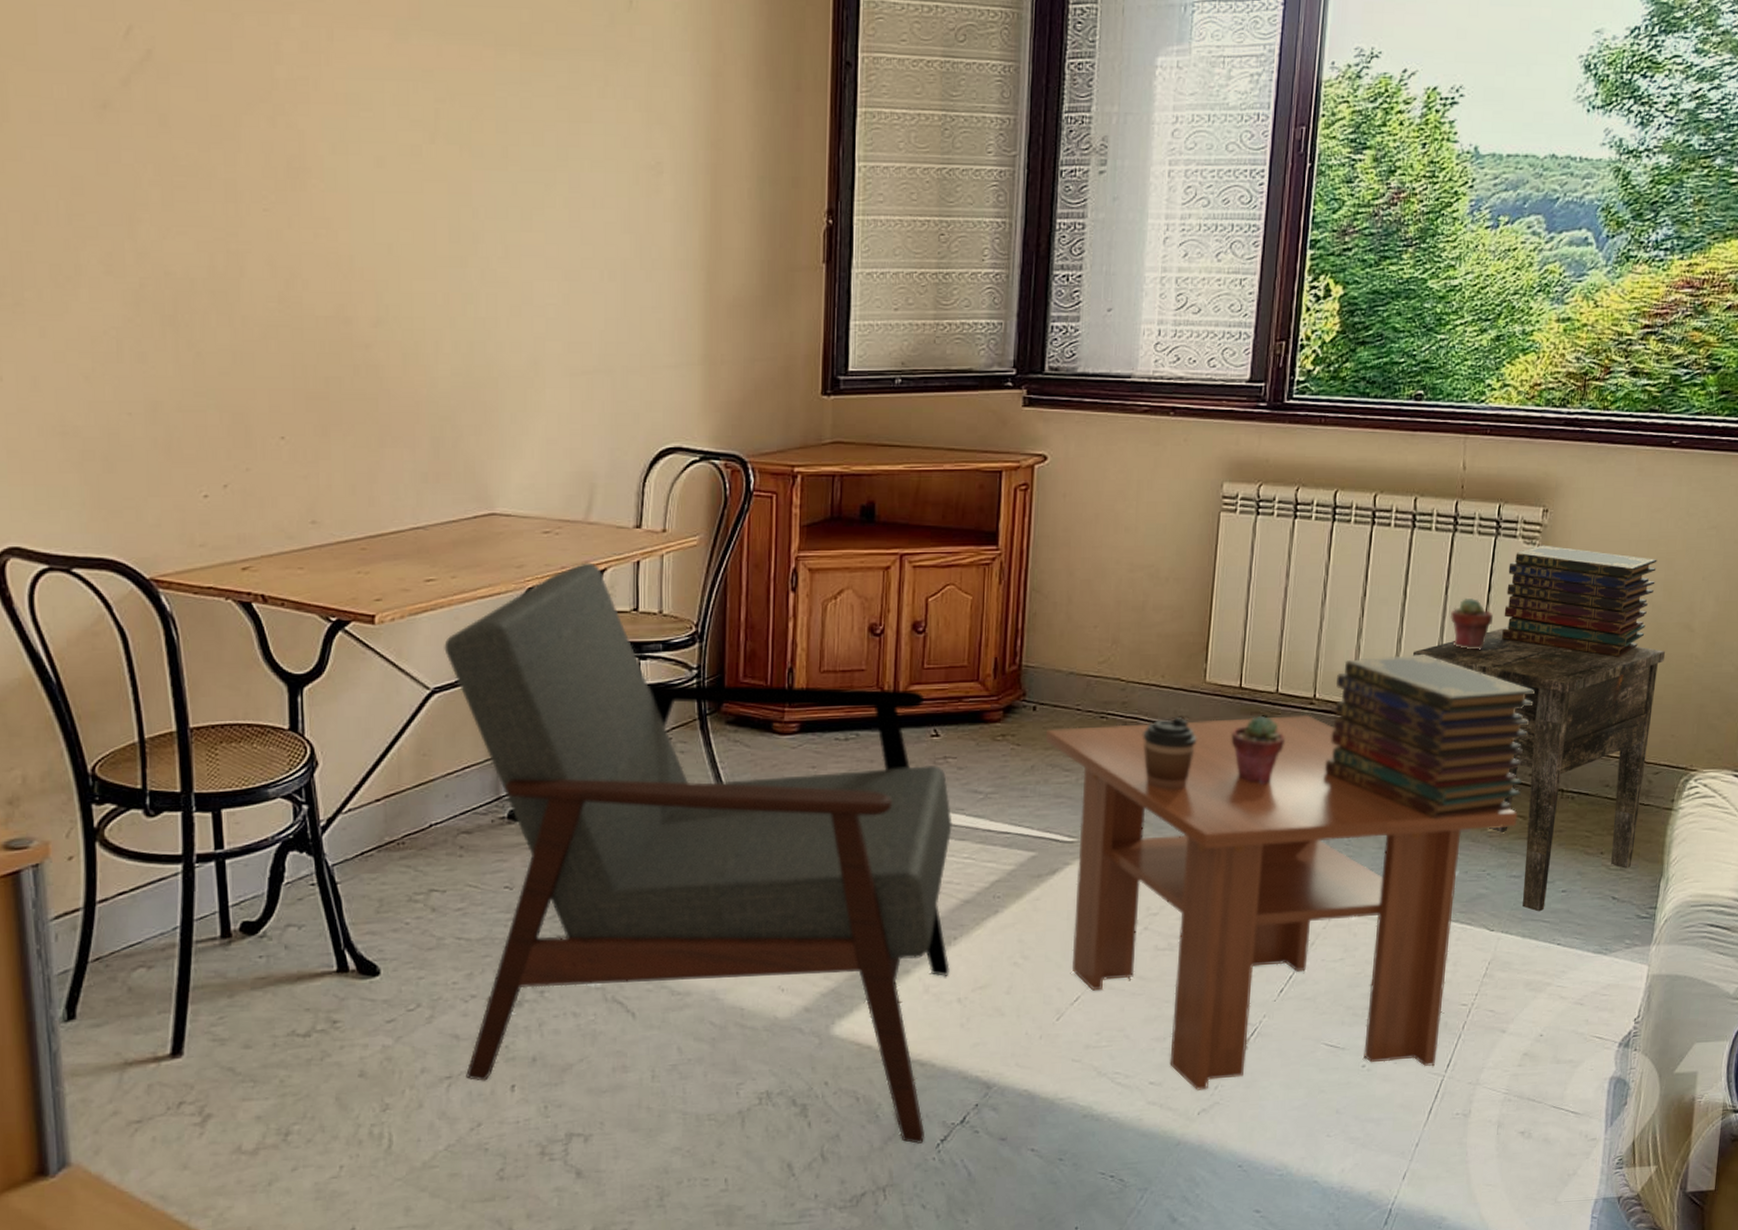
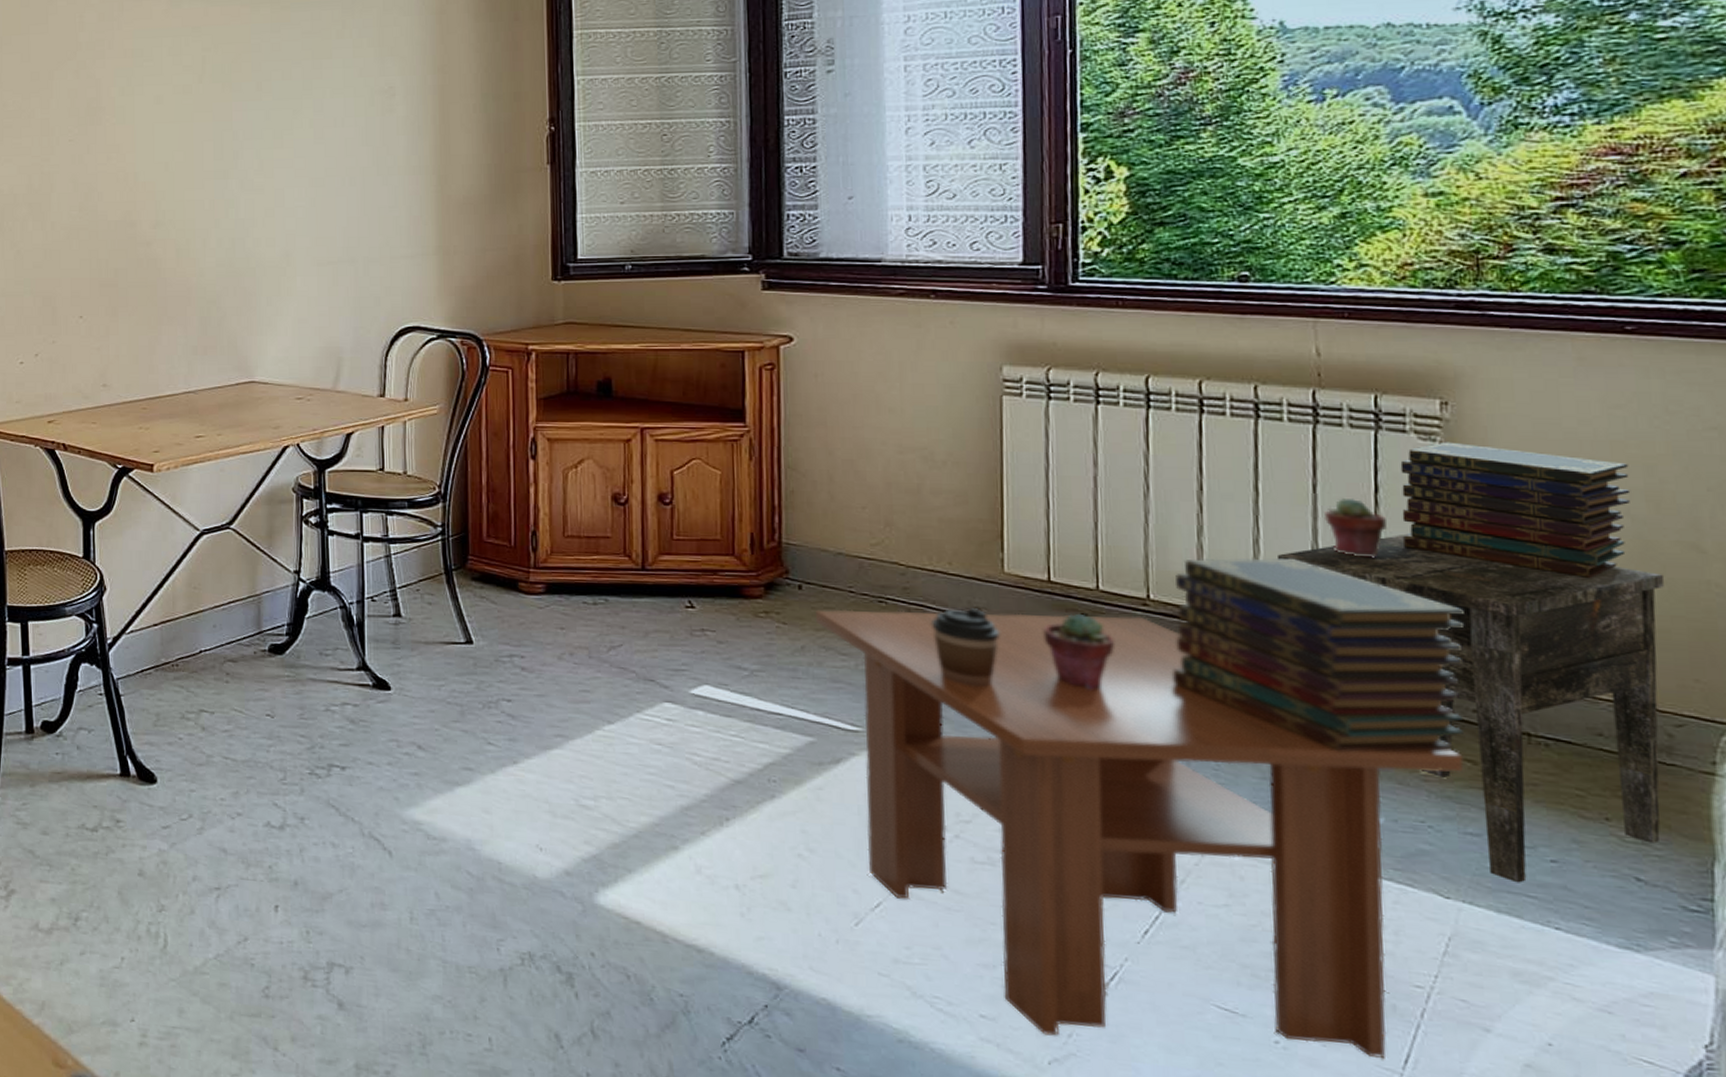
armchair: present [444,562,952,1144] -> none [211,426,724,1038]

